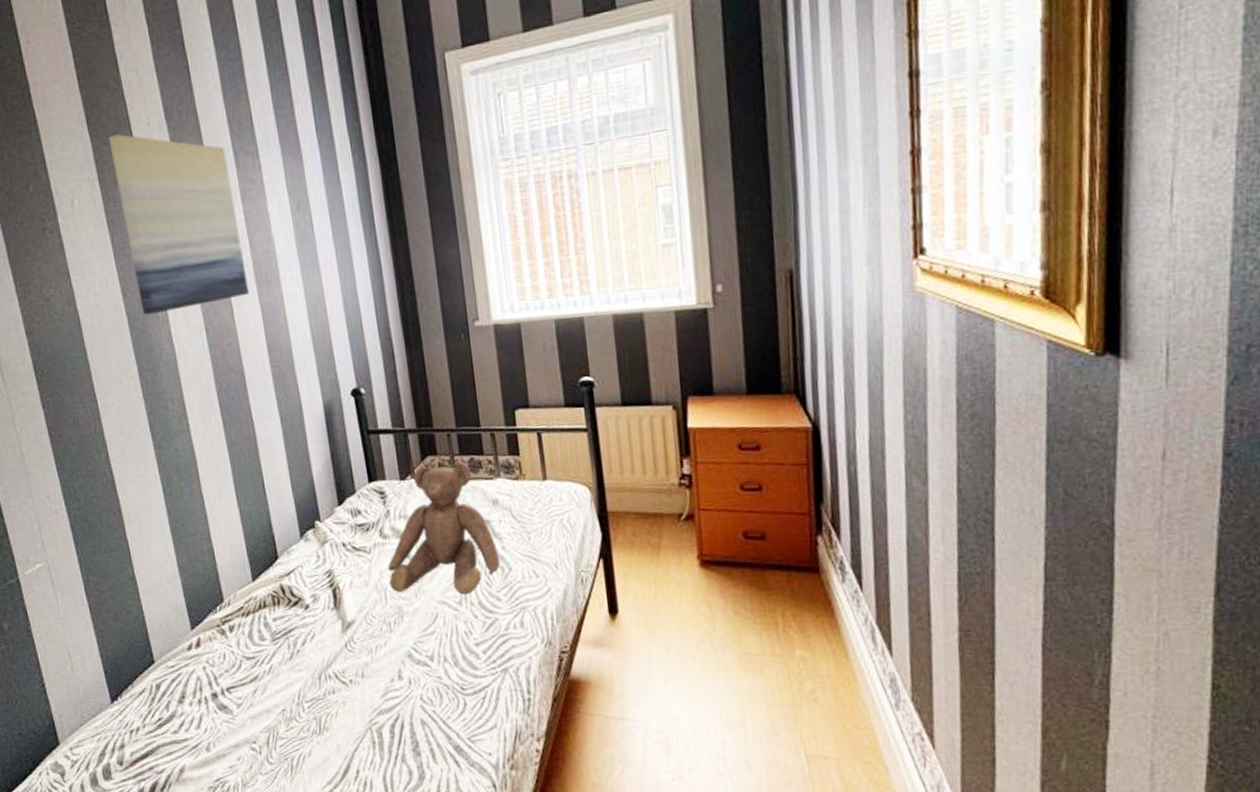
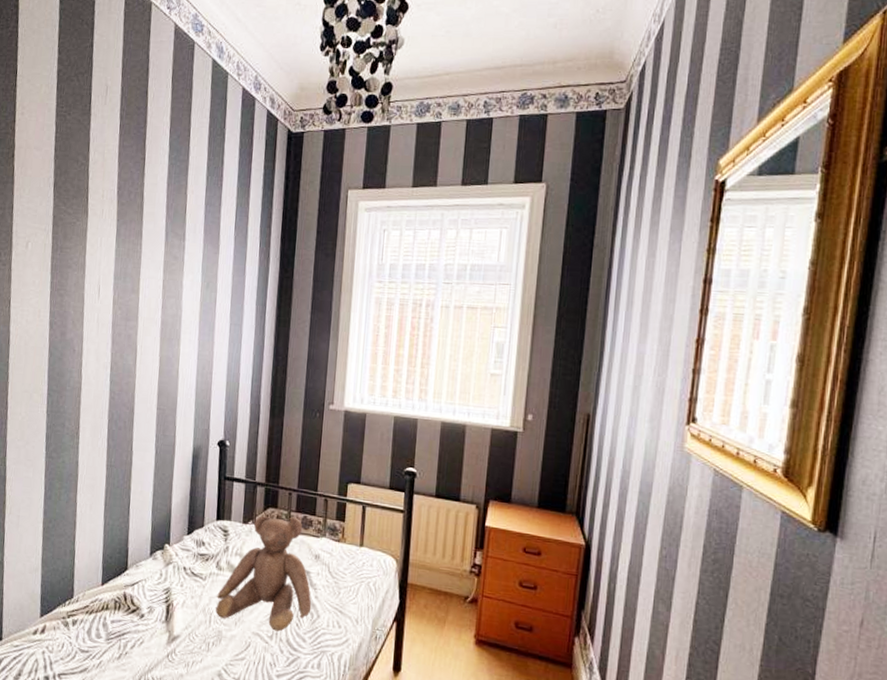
wall art: present [108,134,249,315] -> none [62,199,159,347]

